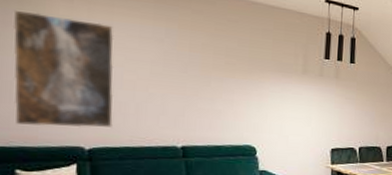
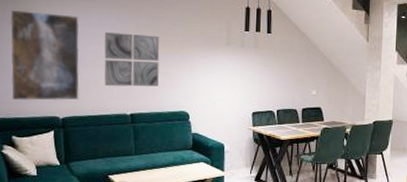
wall art: none [147,48,221,116] -> present [104,32,160,87]

